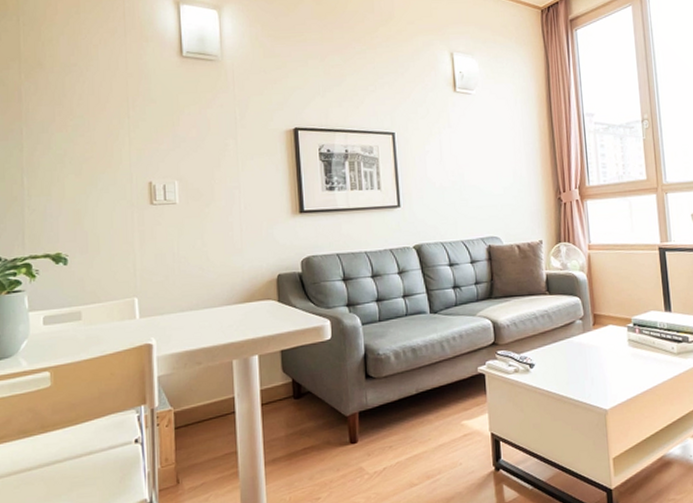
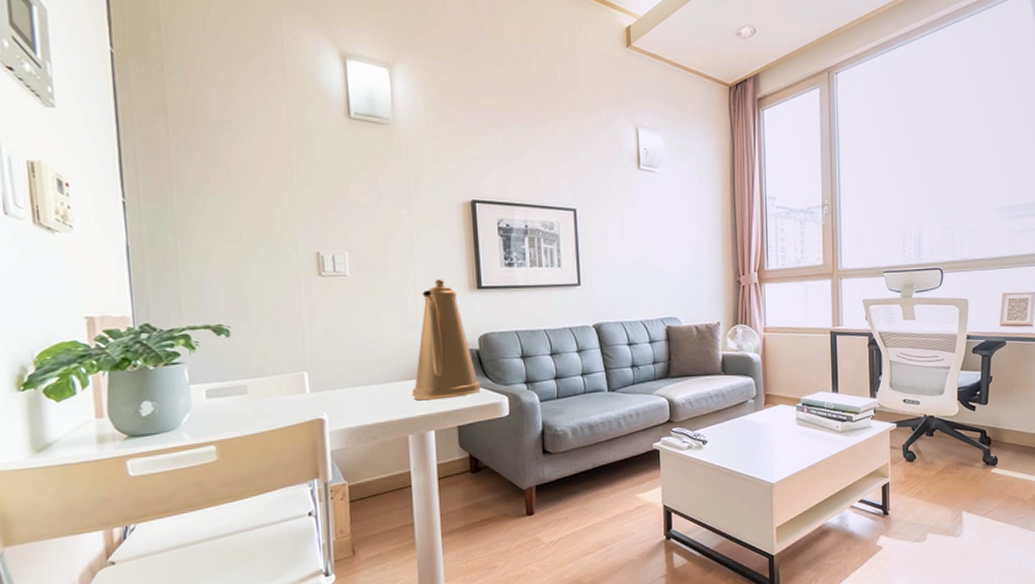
coffee pot: none [236,204,304,325] -> present [411,279,482,401]

